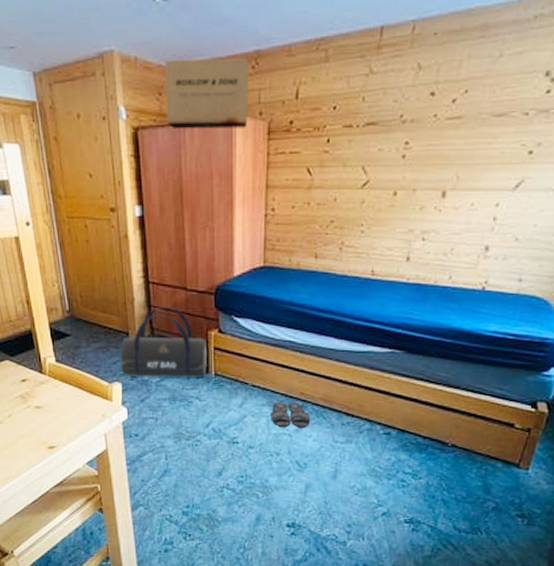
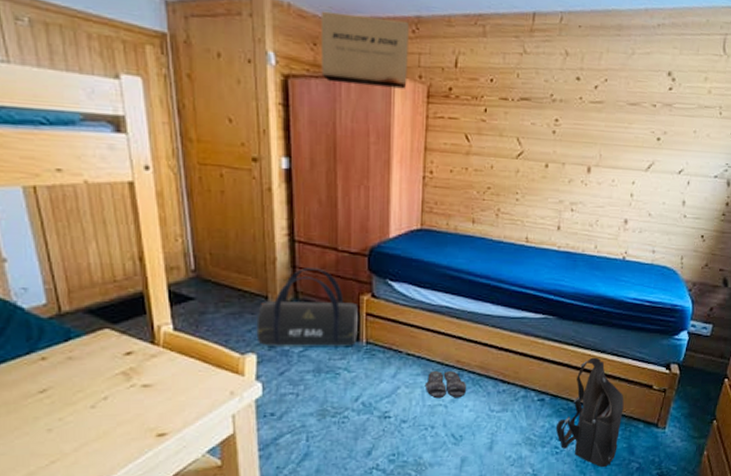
shoulder bag: none [402,393,480,504] -> present [555,357,624,468]

